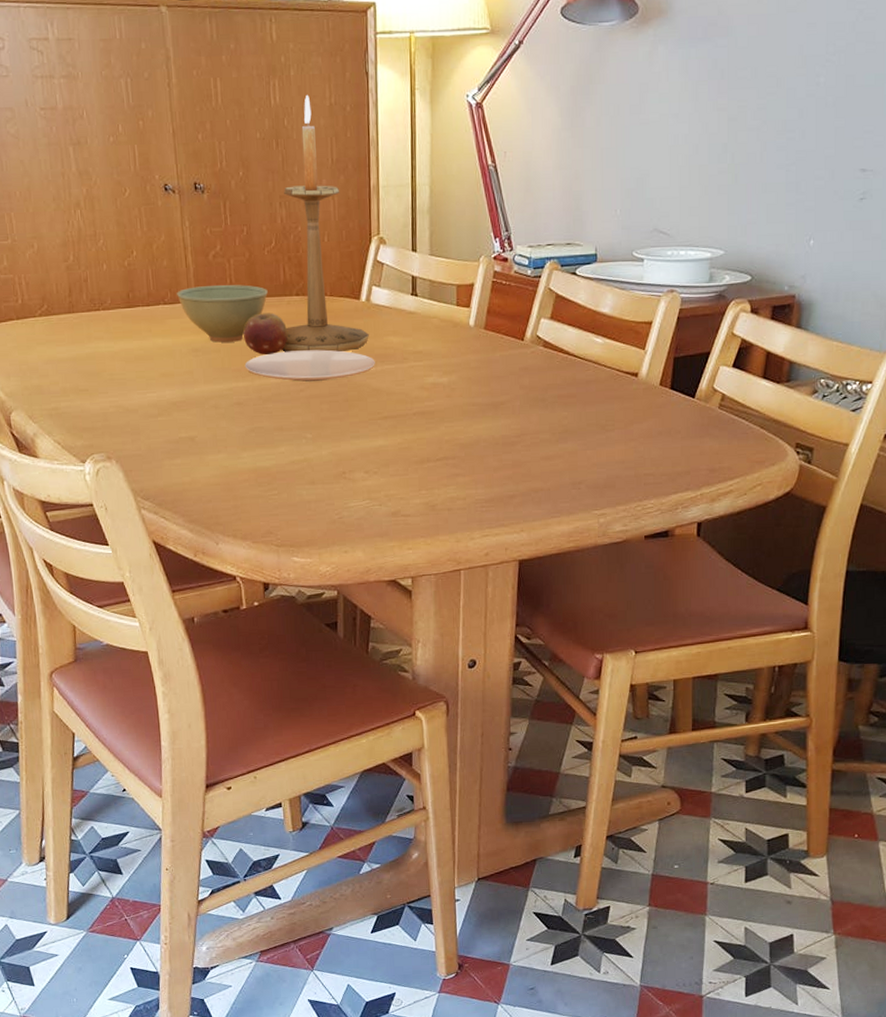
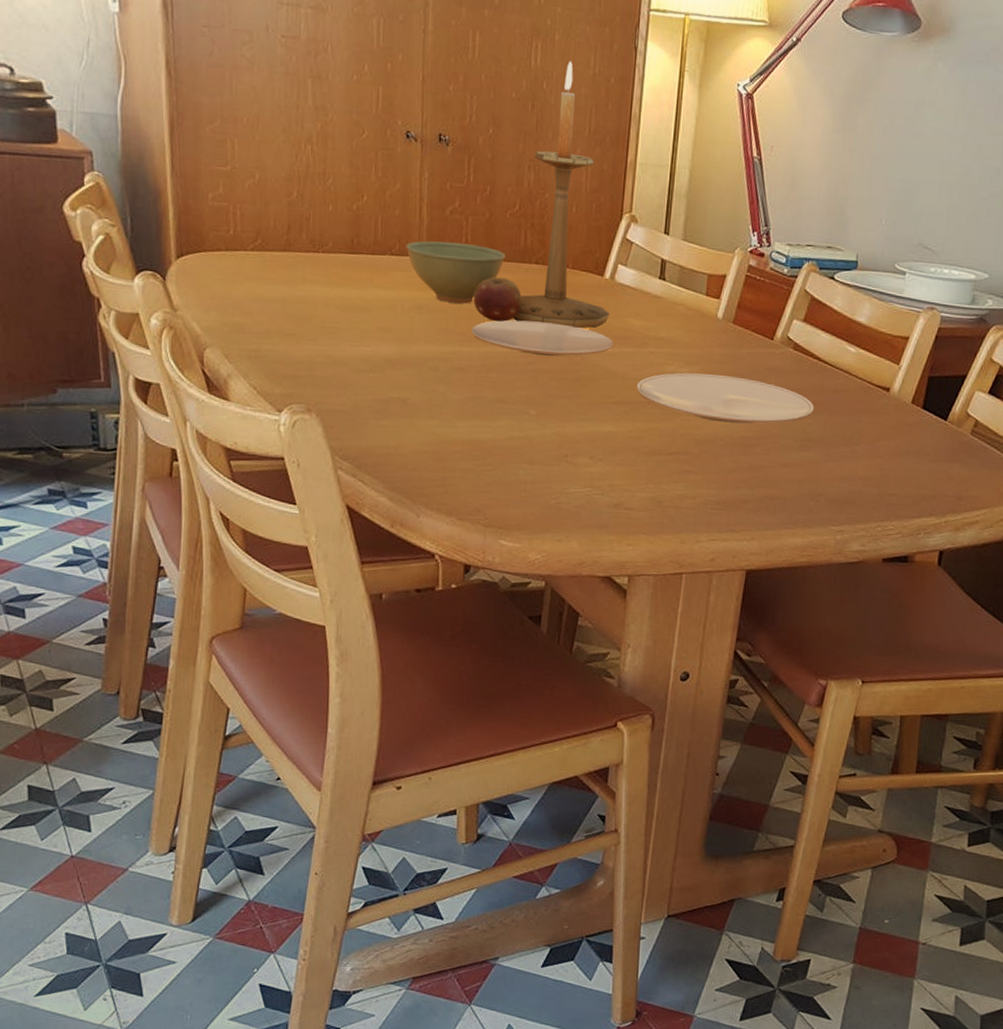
plate: none [401,380,568,425] -> present [636,372,814,424]

